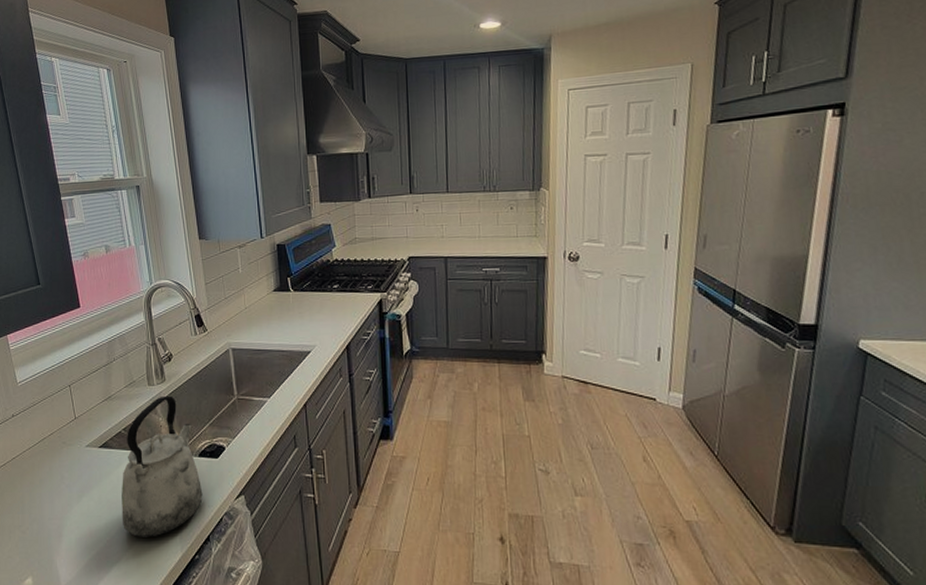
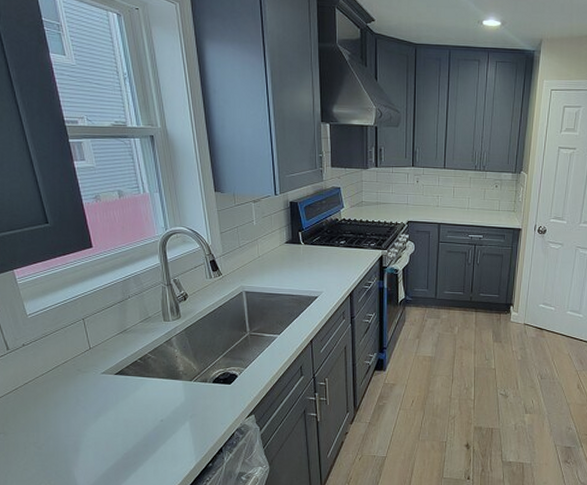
kettle: present [122,395,203,537] -> none [138,330,216,450]

